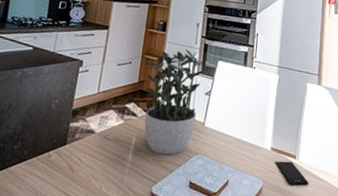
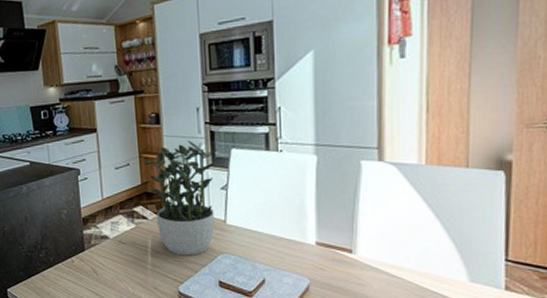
smartphone: present [274,161,309,185] -> none [322,256,373,283]

